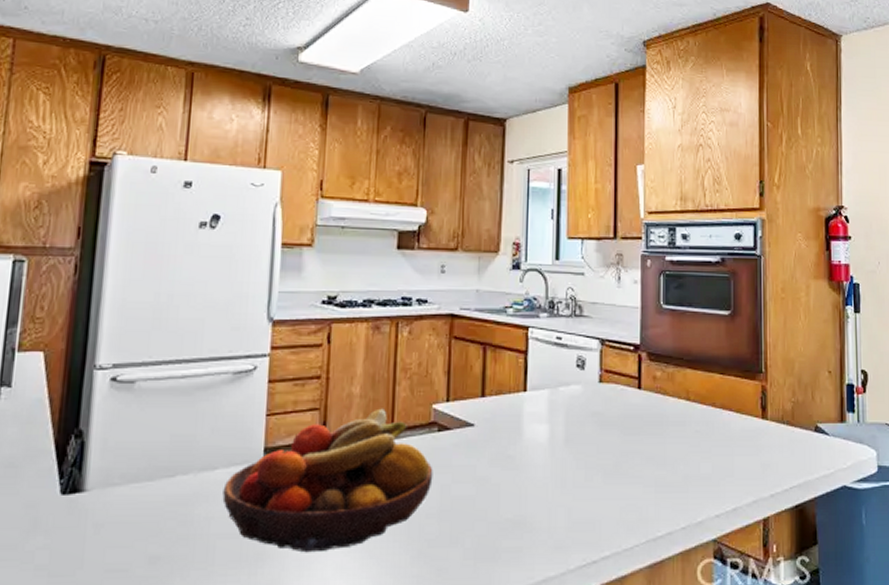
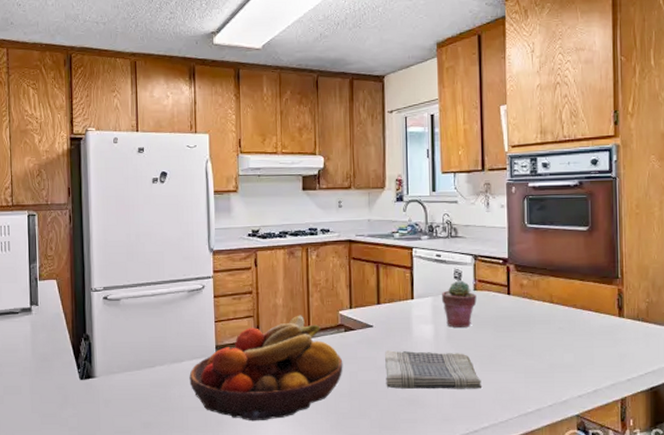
dish towel: none [486,457,605,508] -> present [385,350,483,389]
potted succulent: none [559,369,602,428] -> present [441,280,477,328]

